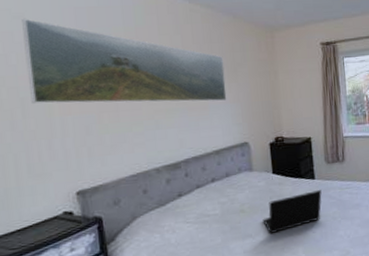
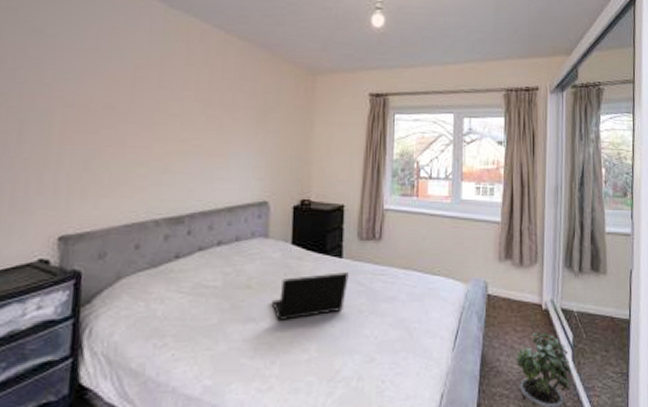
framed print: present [22,18,227,104] -> none [30,32,254,150]

